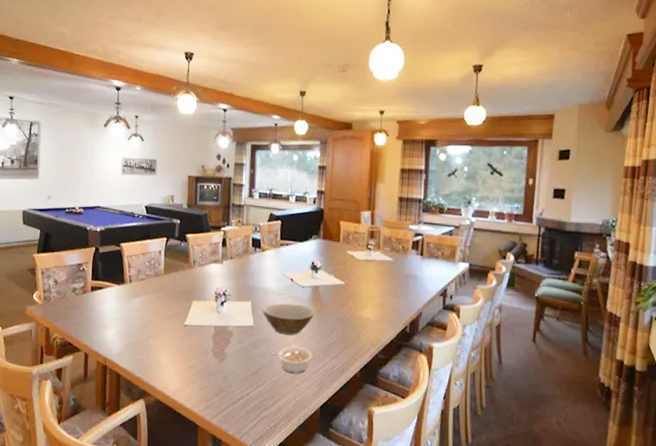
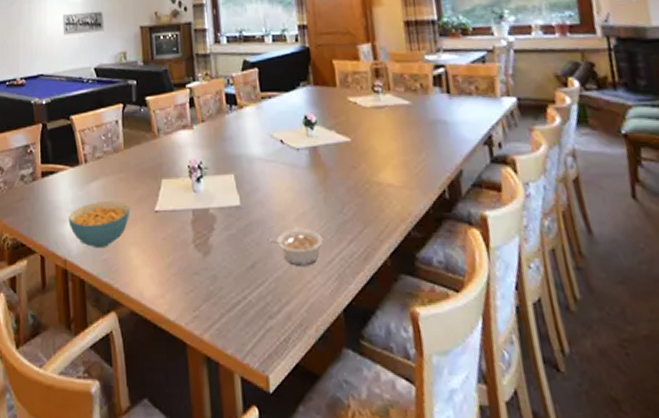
cereal bowl: none [111,314,164,351] -> present [68,201,130,249]
bowl: present [263,303,315,335] -> none [250,173,318,214]

